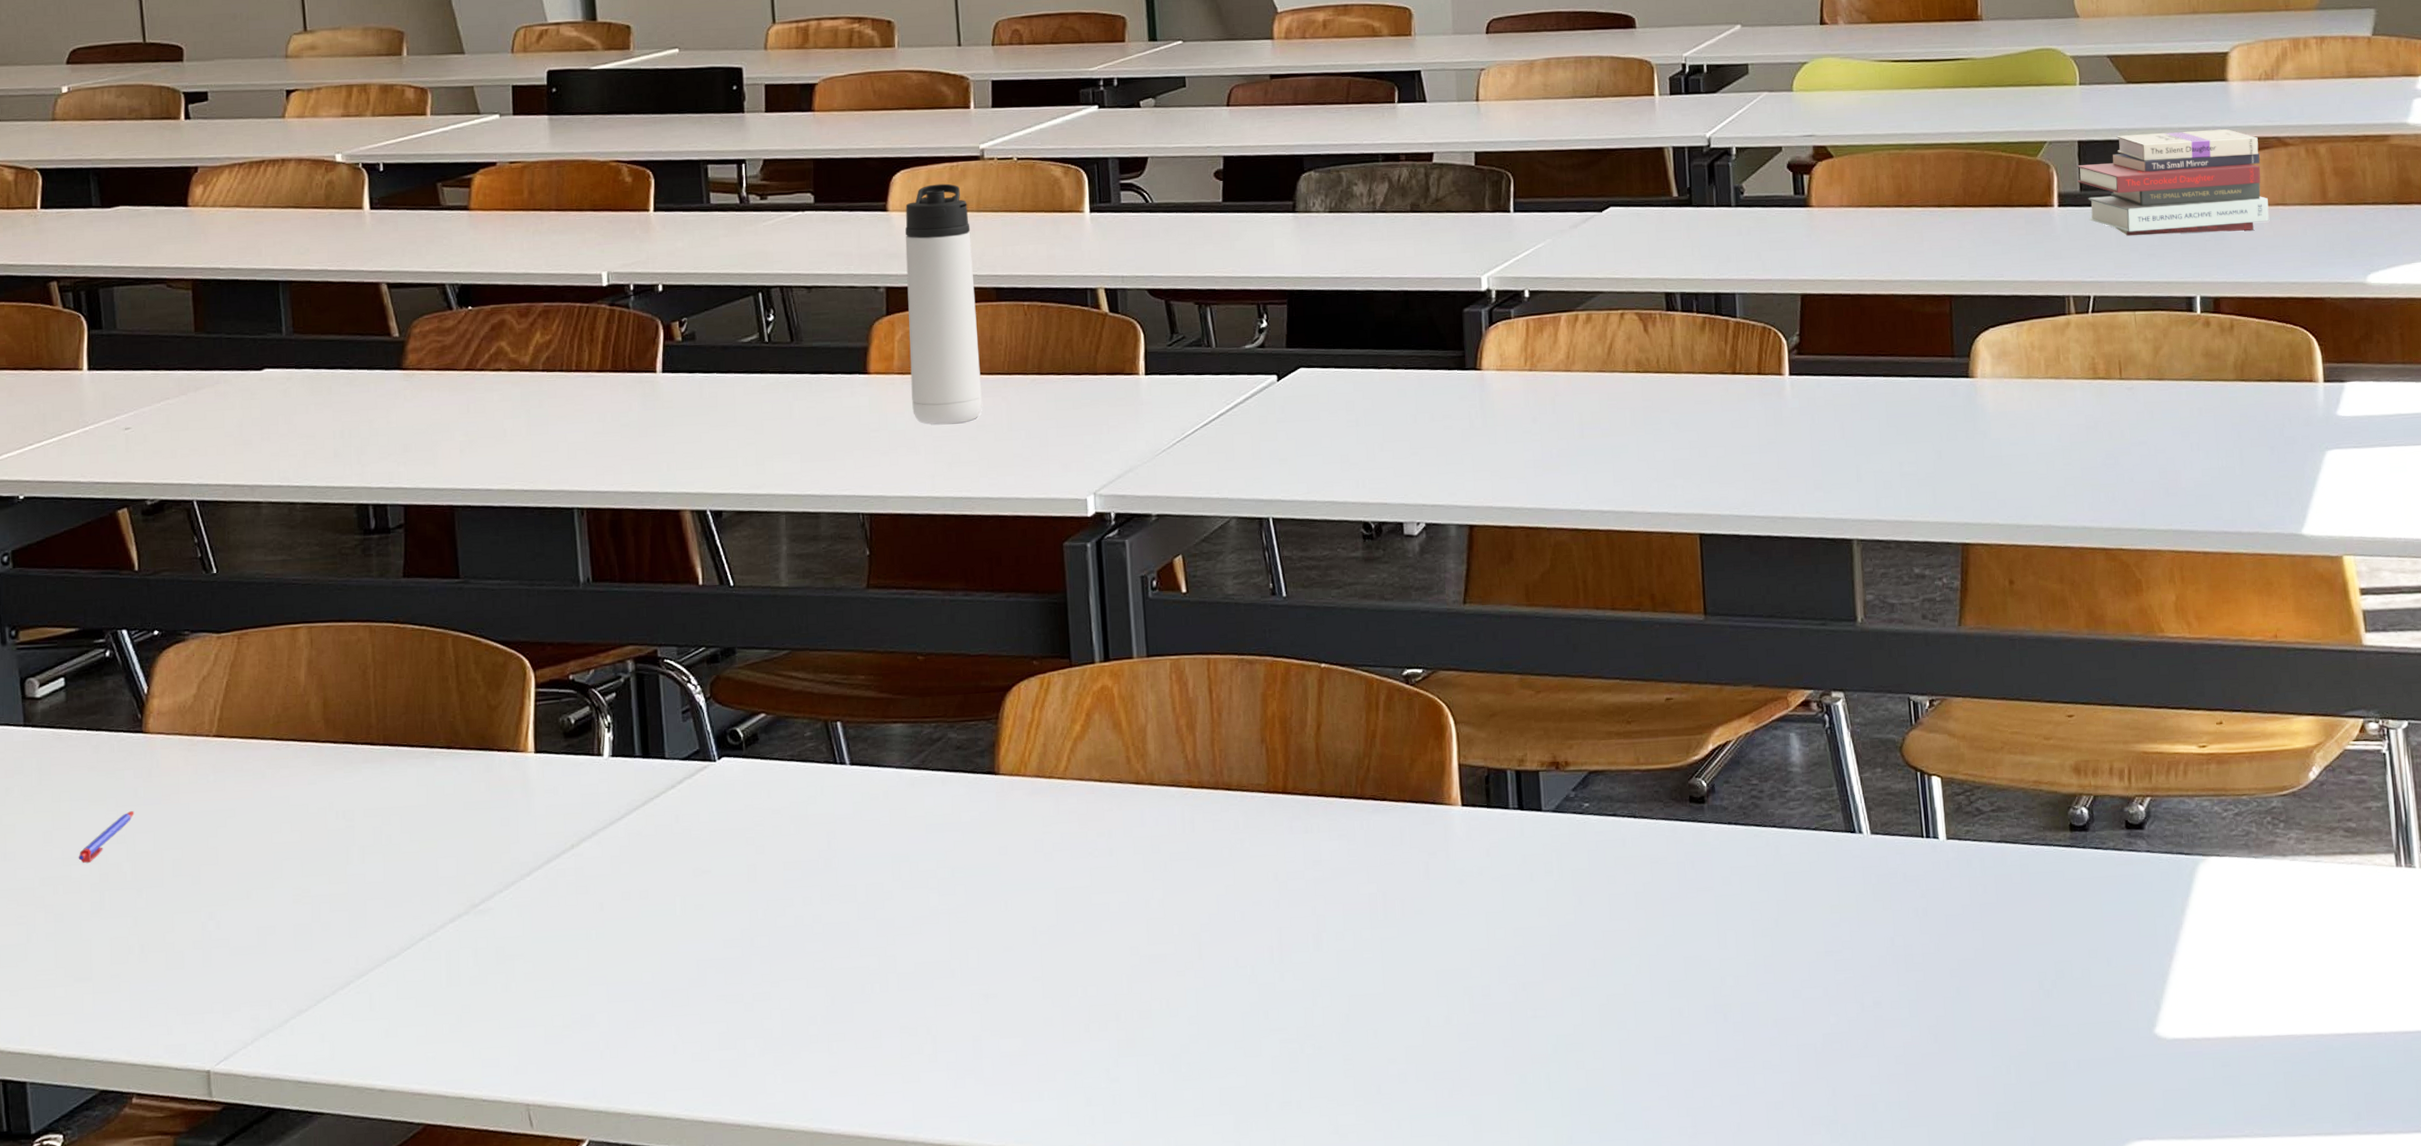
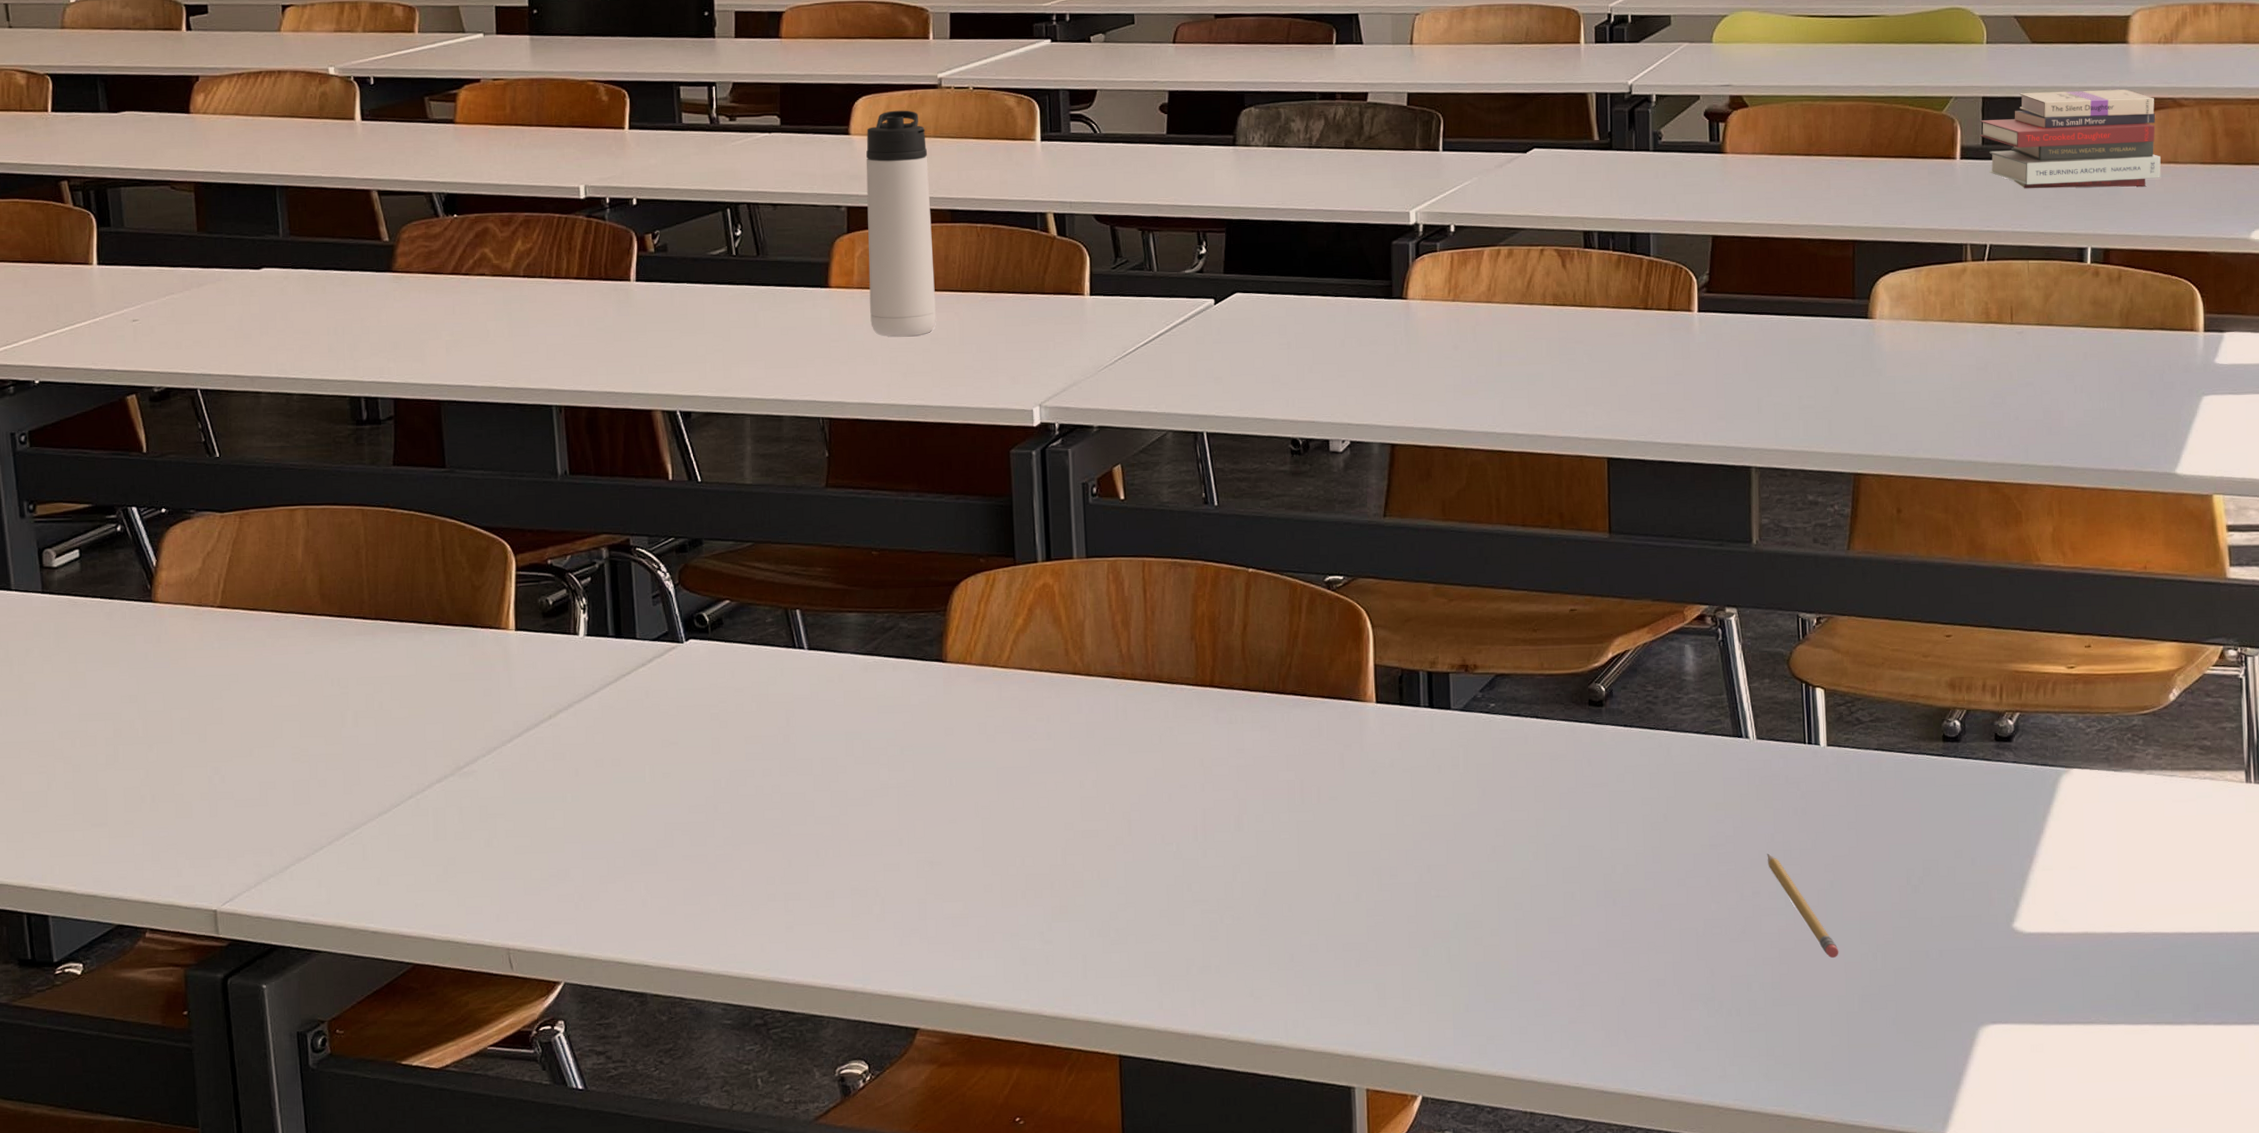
pen: present [78,811,134,863] -> none [93,673,145,719]
pencil: none [1887,959,1970,1073] -> present [1767,853,1839,959]

